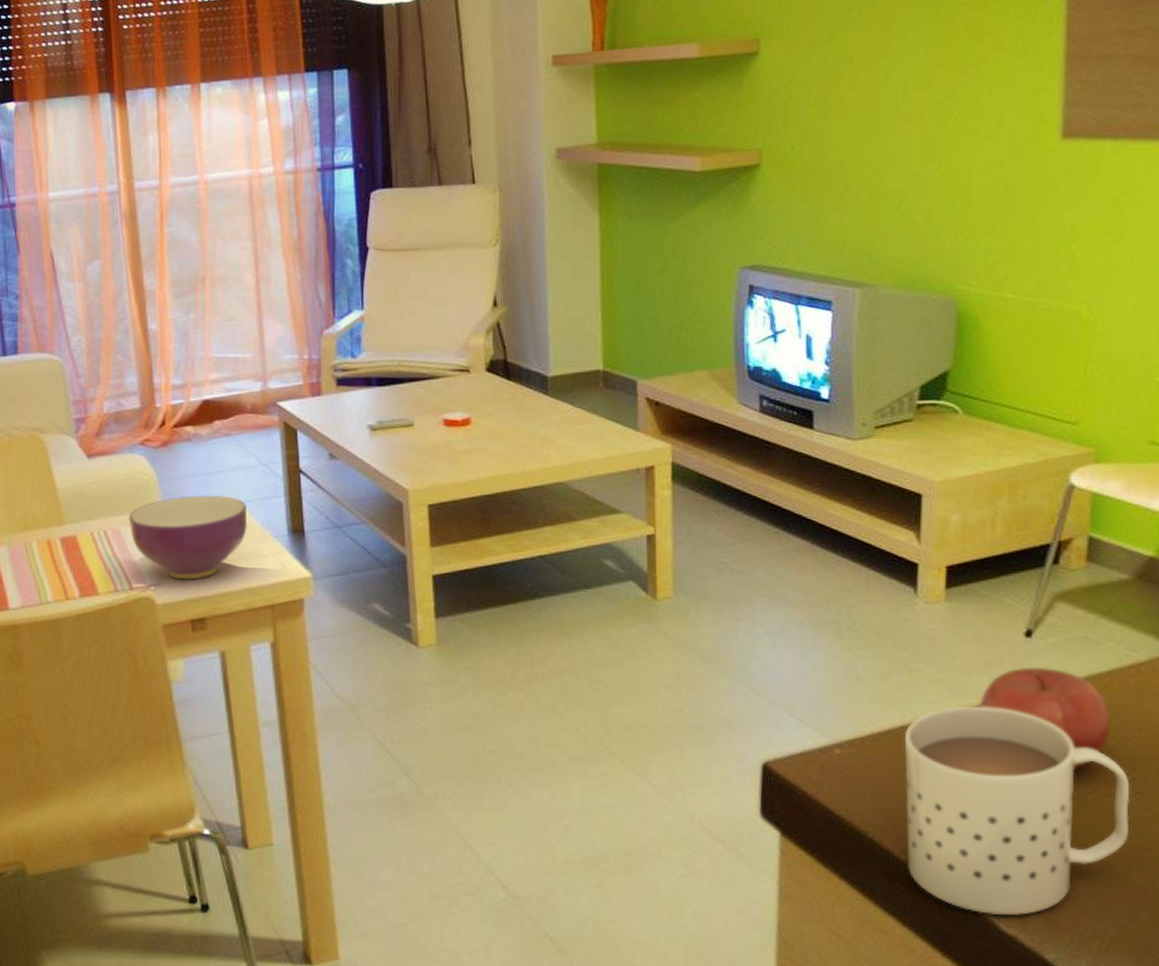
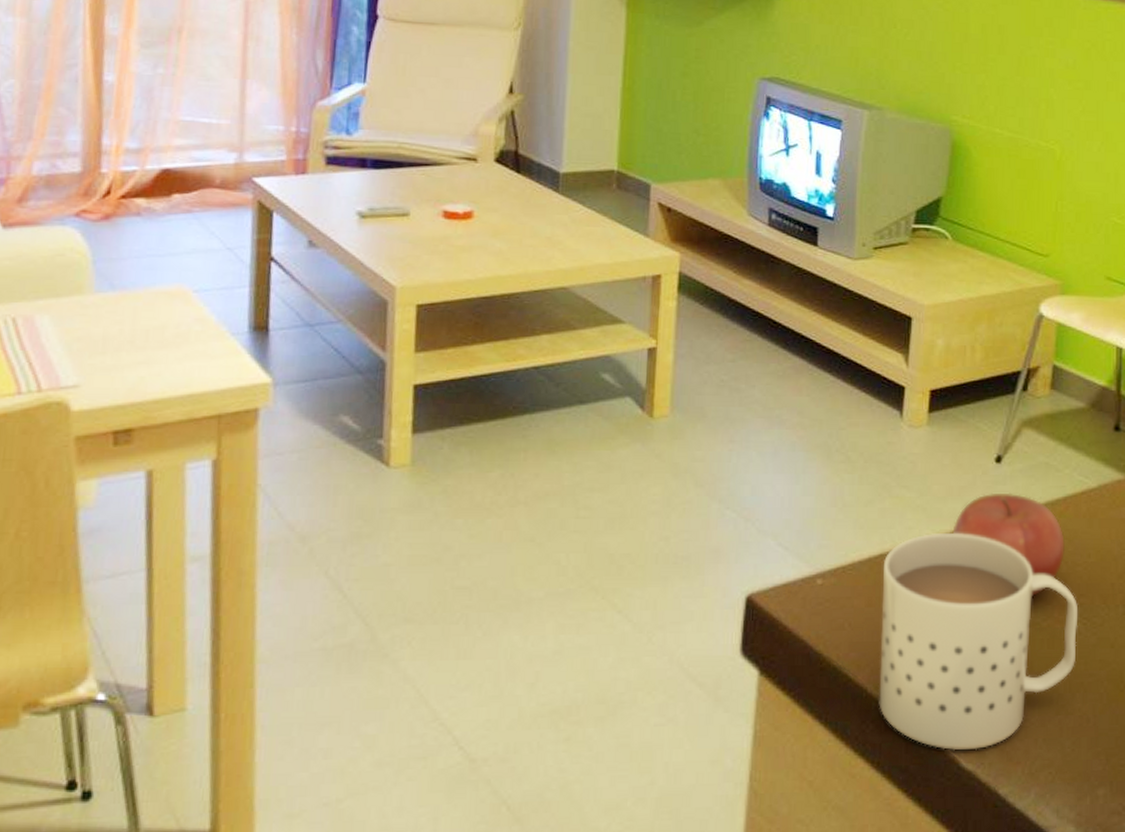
bowl: present [128,495,248,580] -> none [47,280,201,382]

